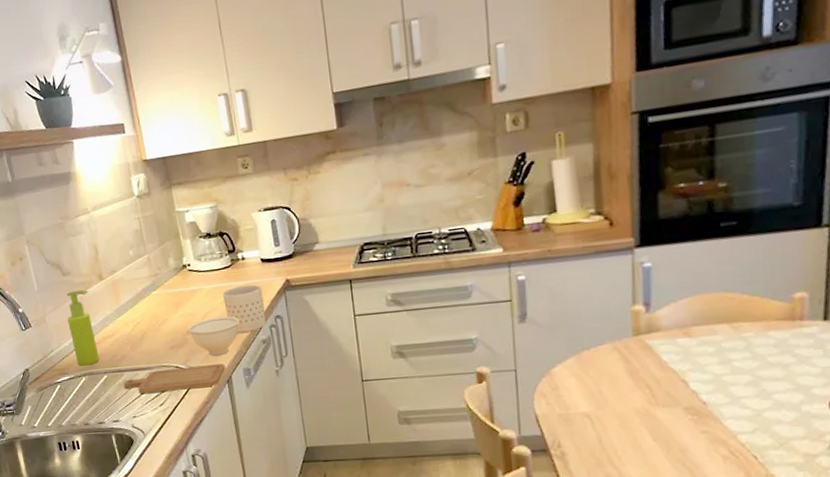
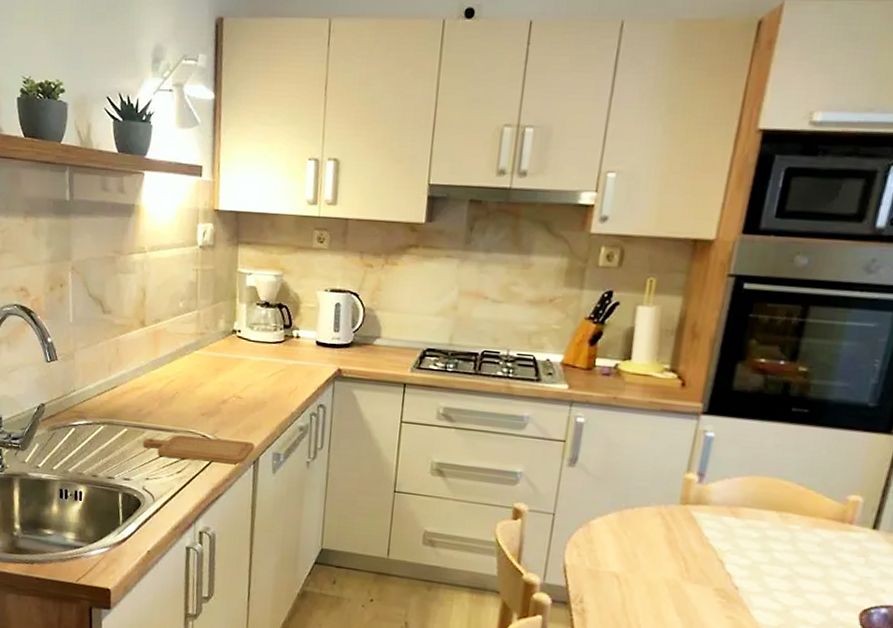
soap dispenser: present [66,289,100,366] -> none [97,331,126,414]
bowl: present [188,316,240,356] -> none [224,392,281,433]
mug: present [223,284,267,333] -> none [267,364,311,416]

